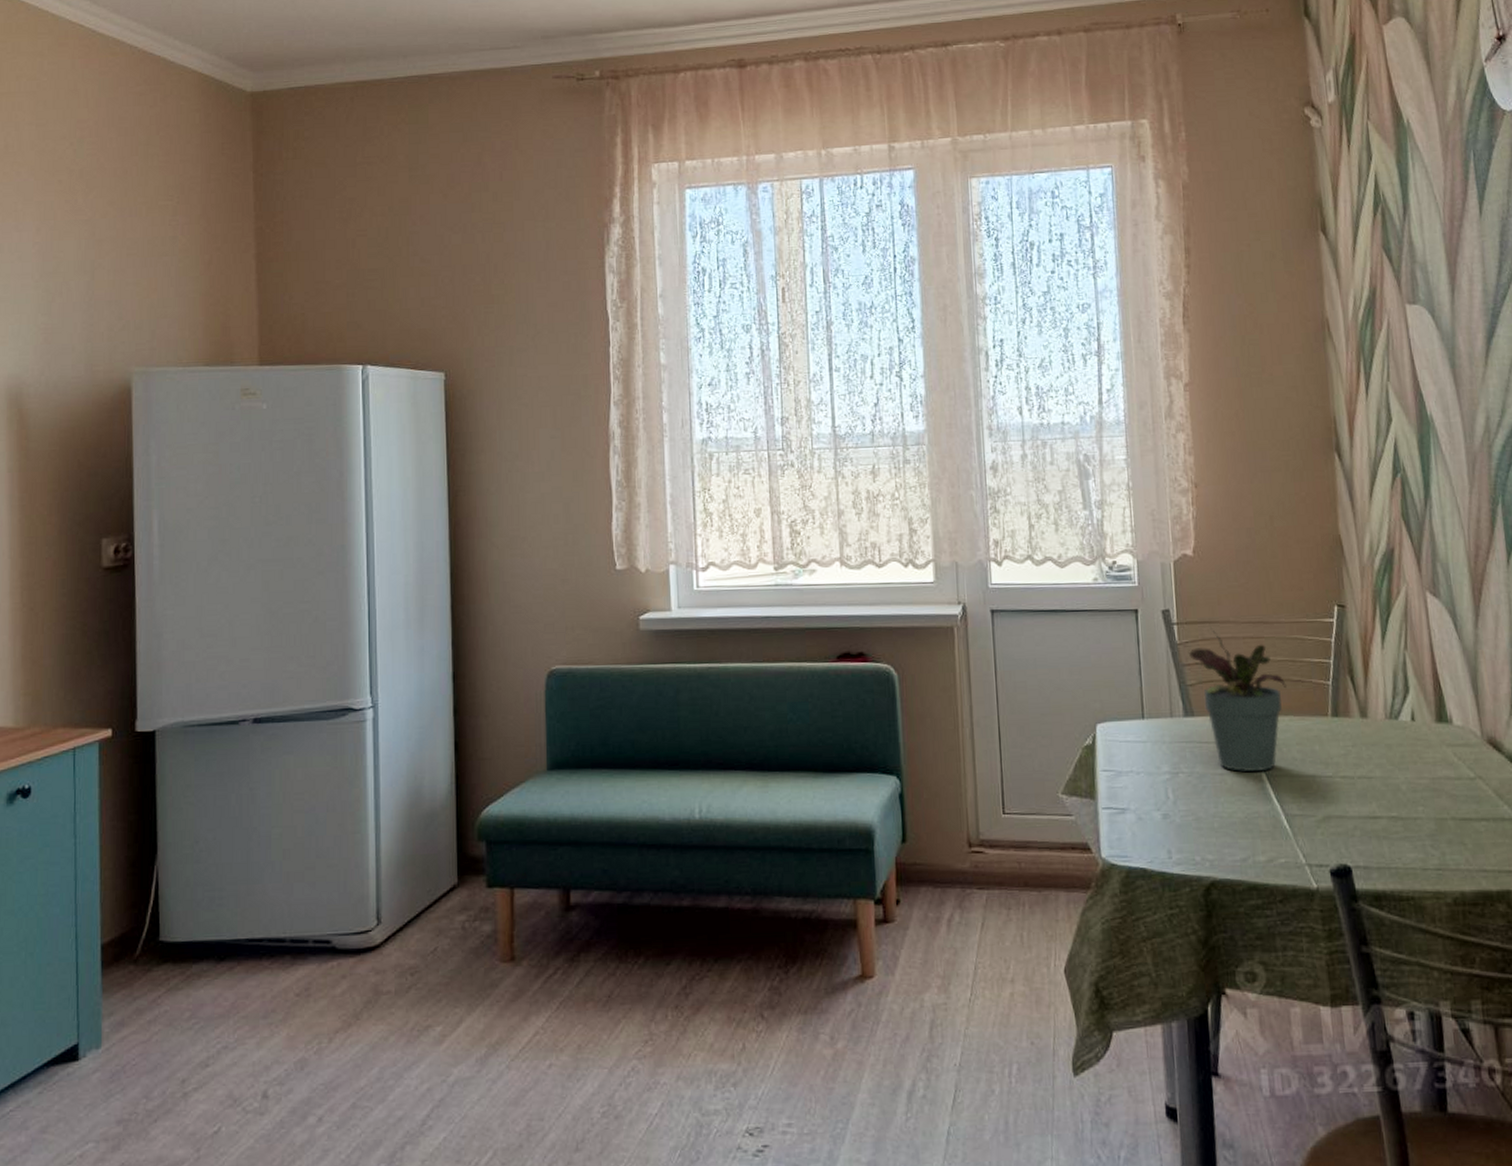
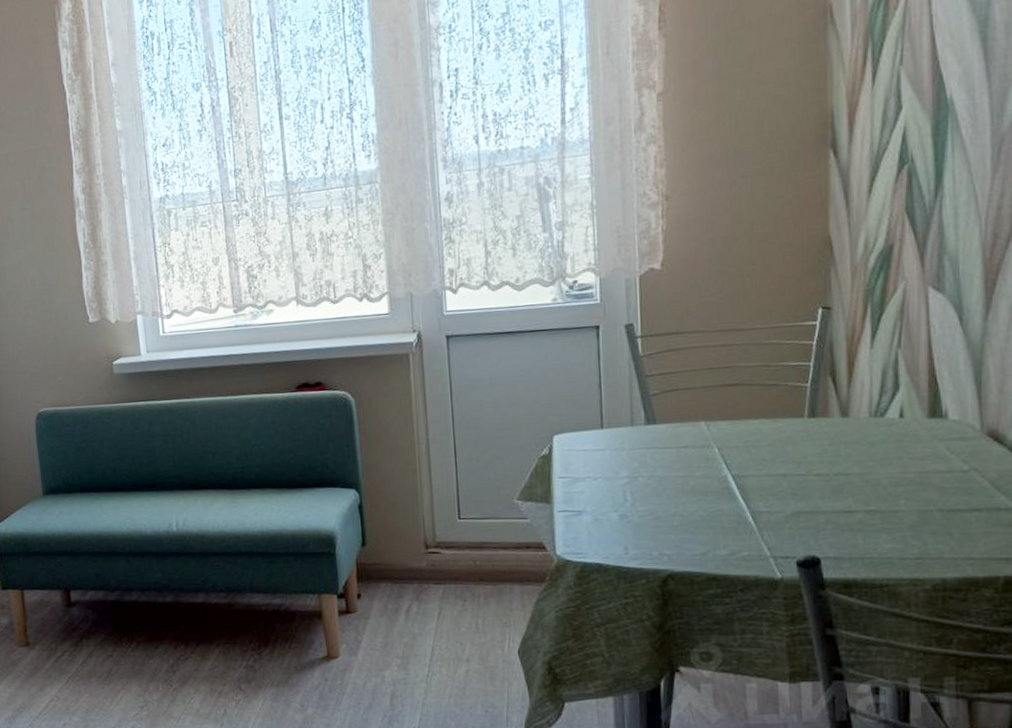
potted plant: present [1188,627,1287,772] -> none [652,337,759,473]

